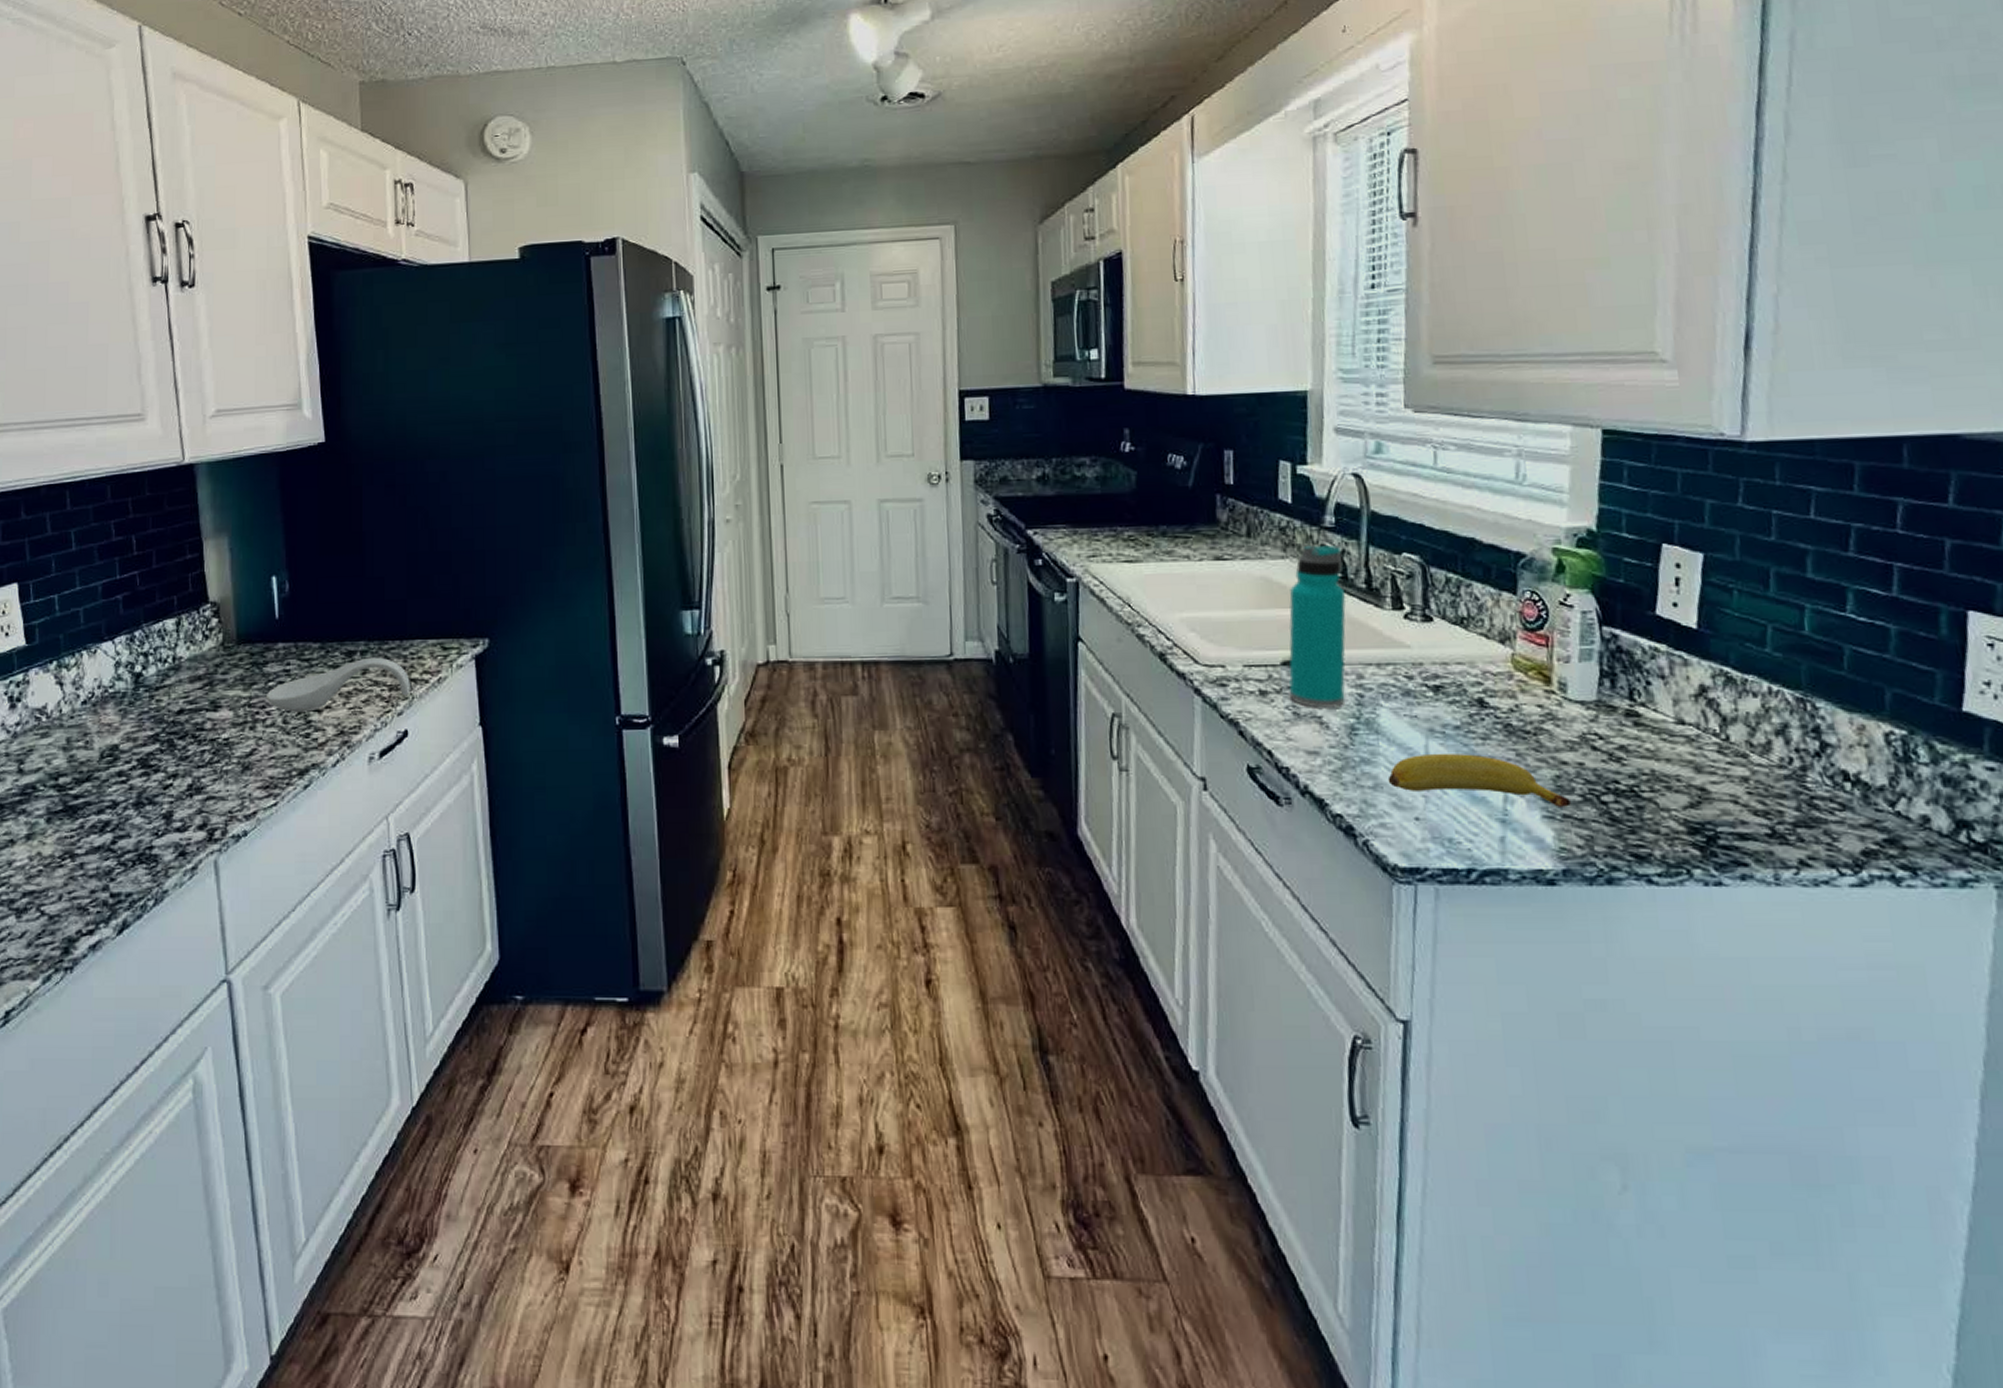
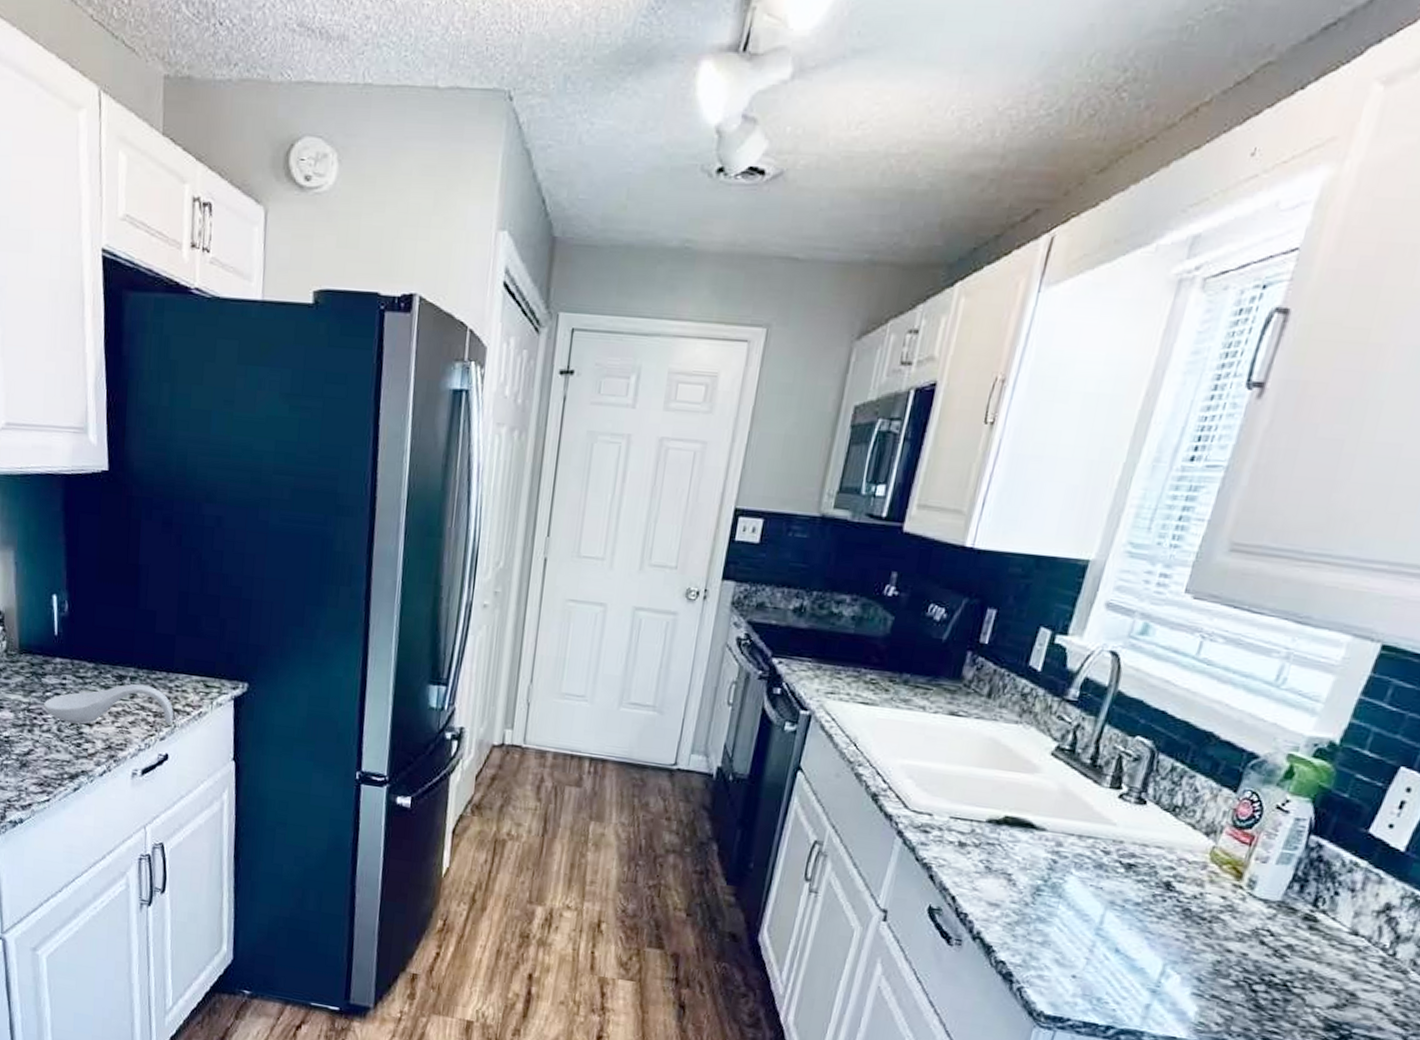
water bottle: present [1289,544,1346,708] -> none [986,714,1077,869]
banana: present [1387,753,1571,807] -> none [1057,922,1223,989]

